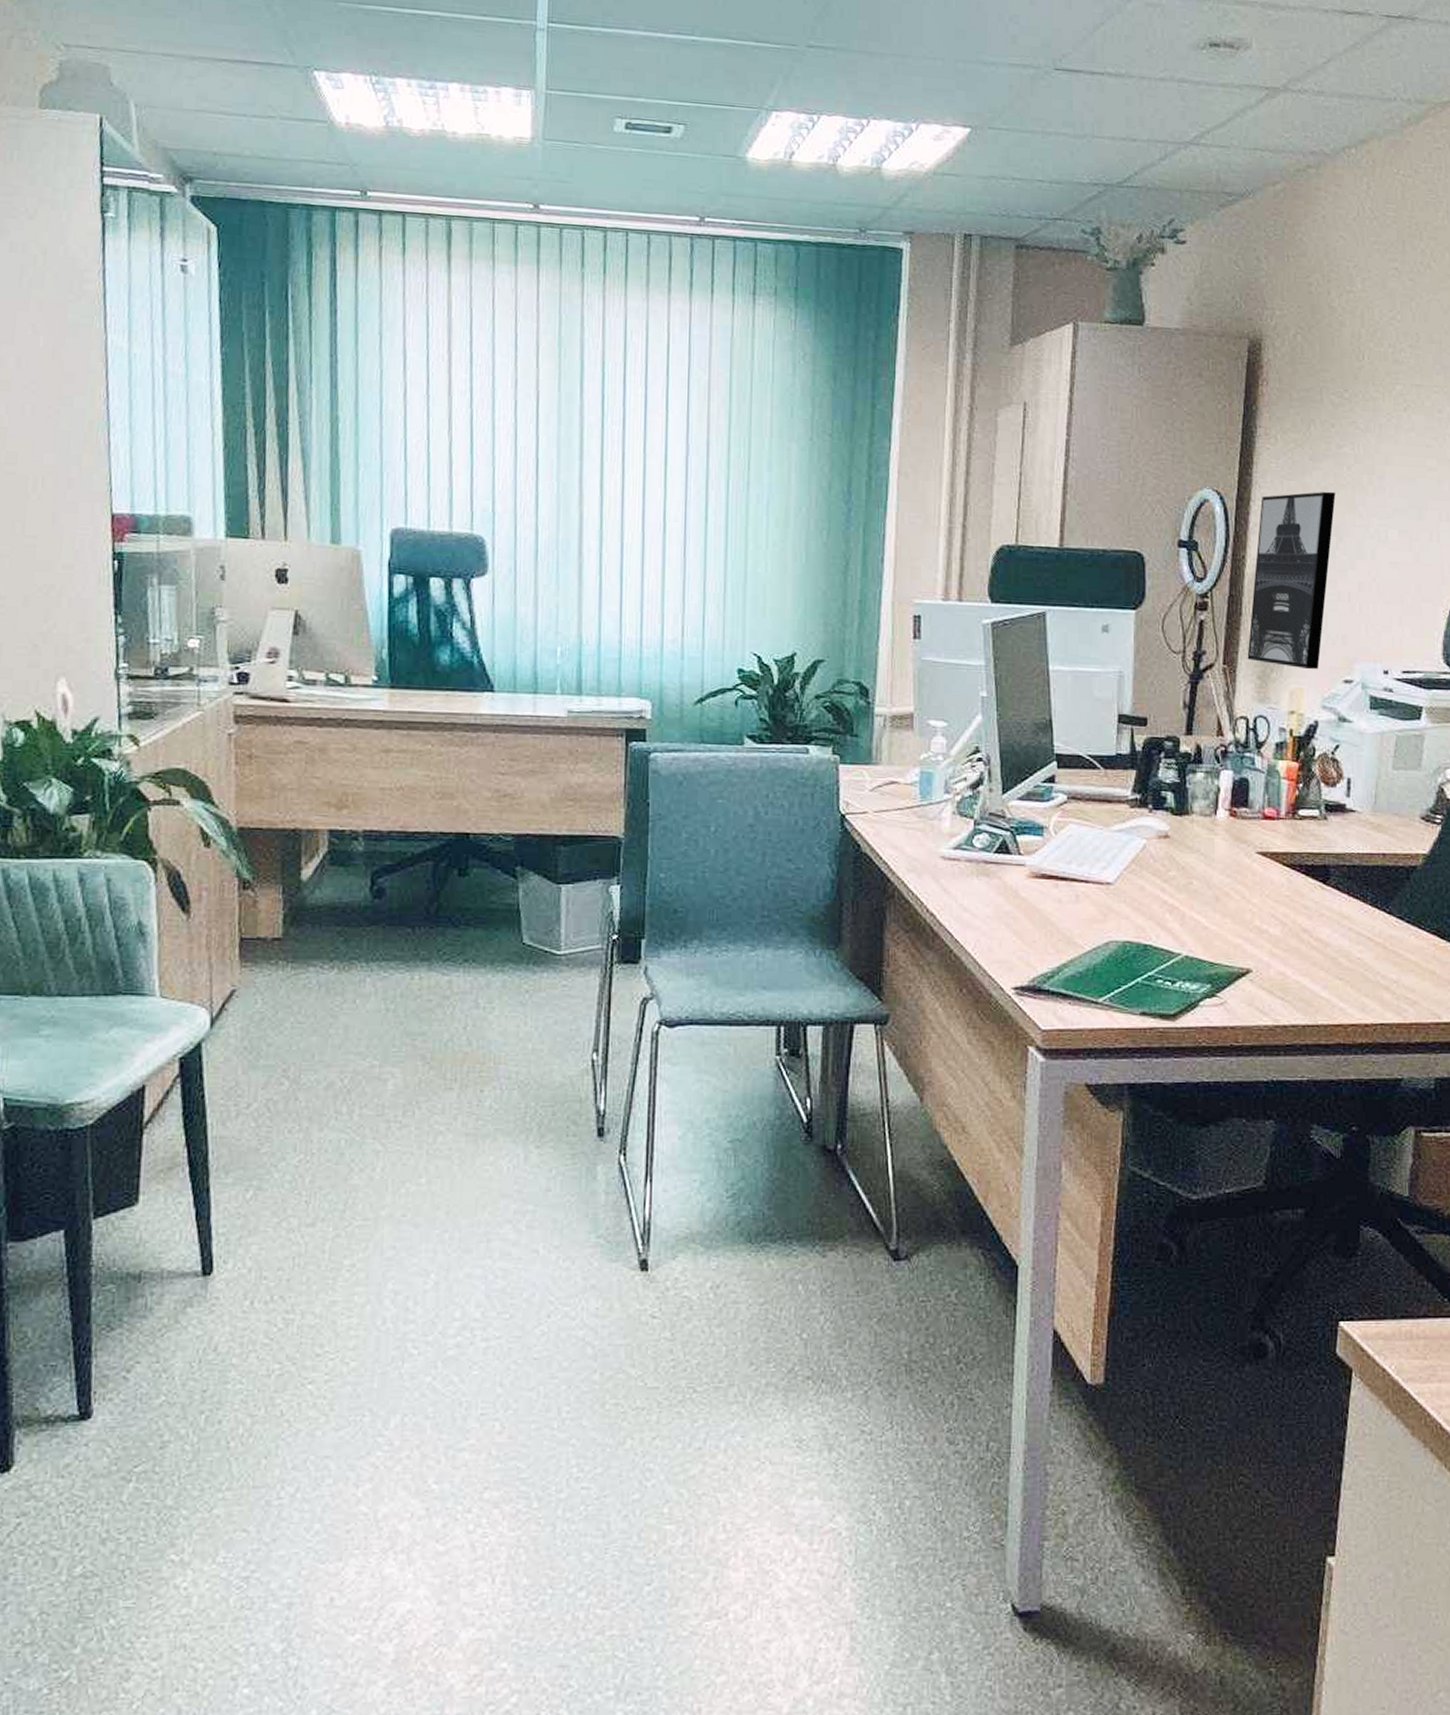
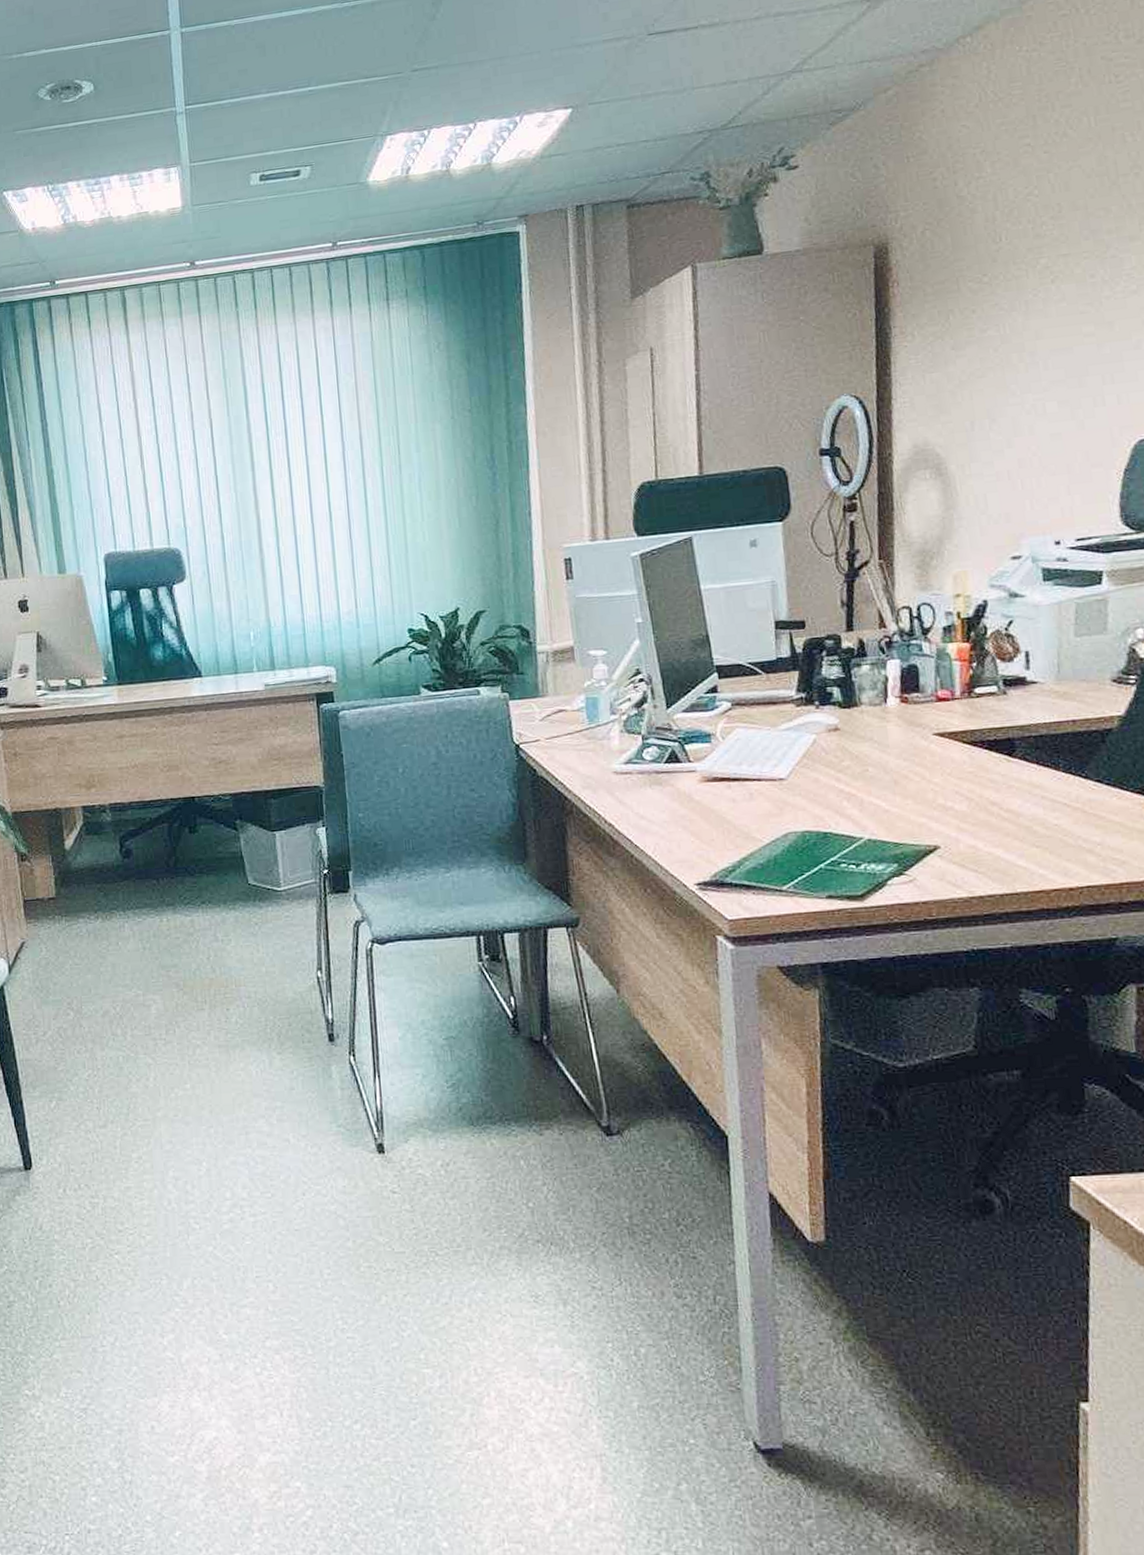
wall art: present [1247,491,1336,670] -> none [903,375,984,552]

